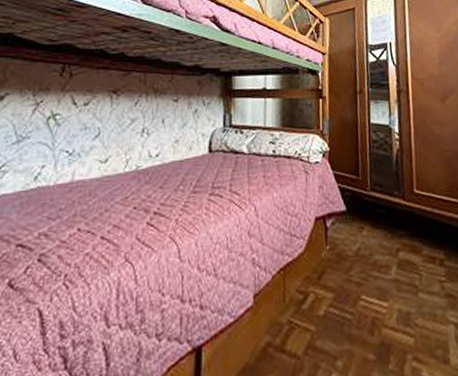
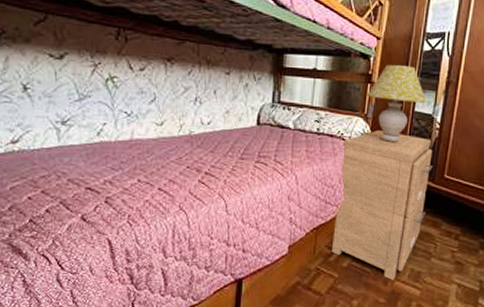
side table: none [302,147,402,327] -> present [331,130,433,280]
table lamp: none [319,78,382,158] -> present [366,65,427,142]

